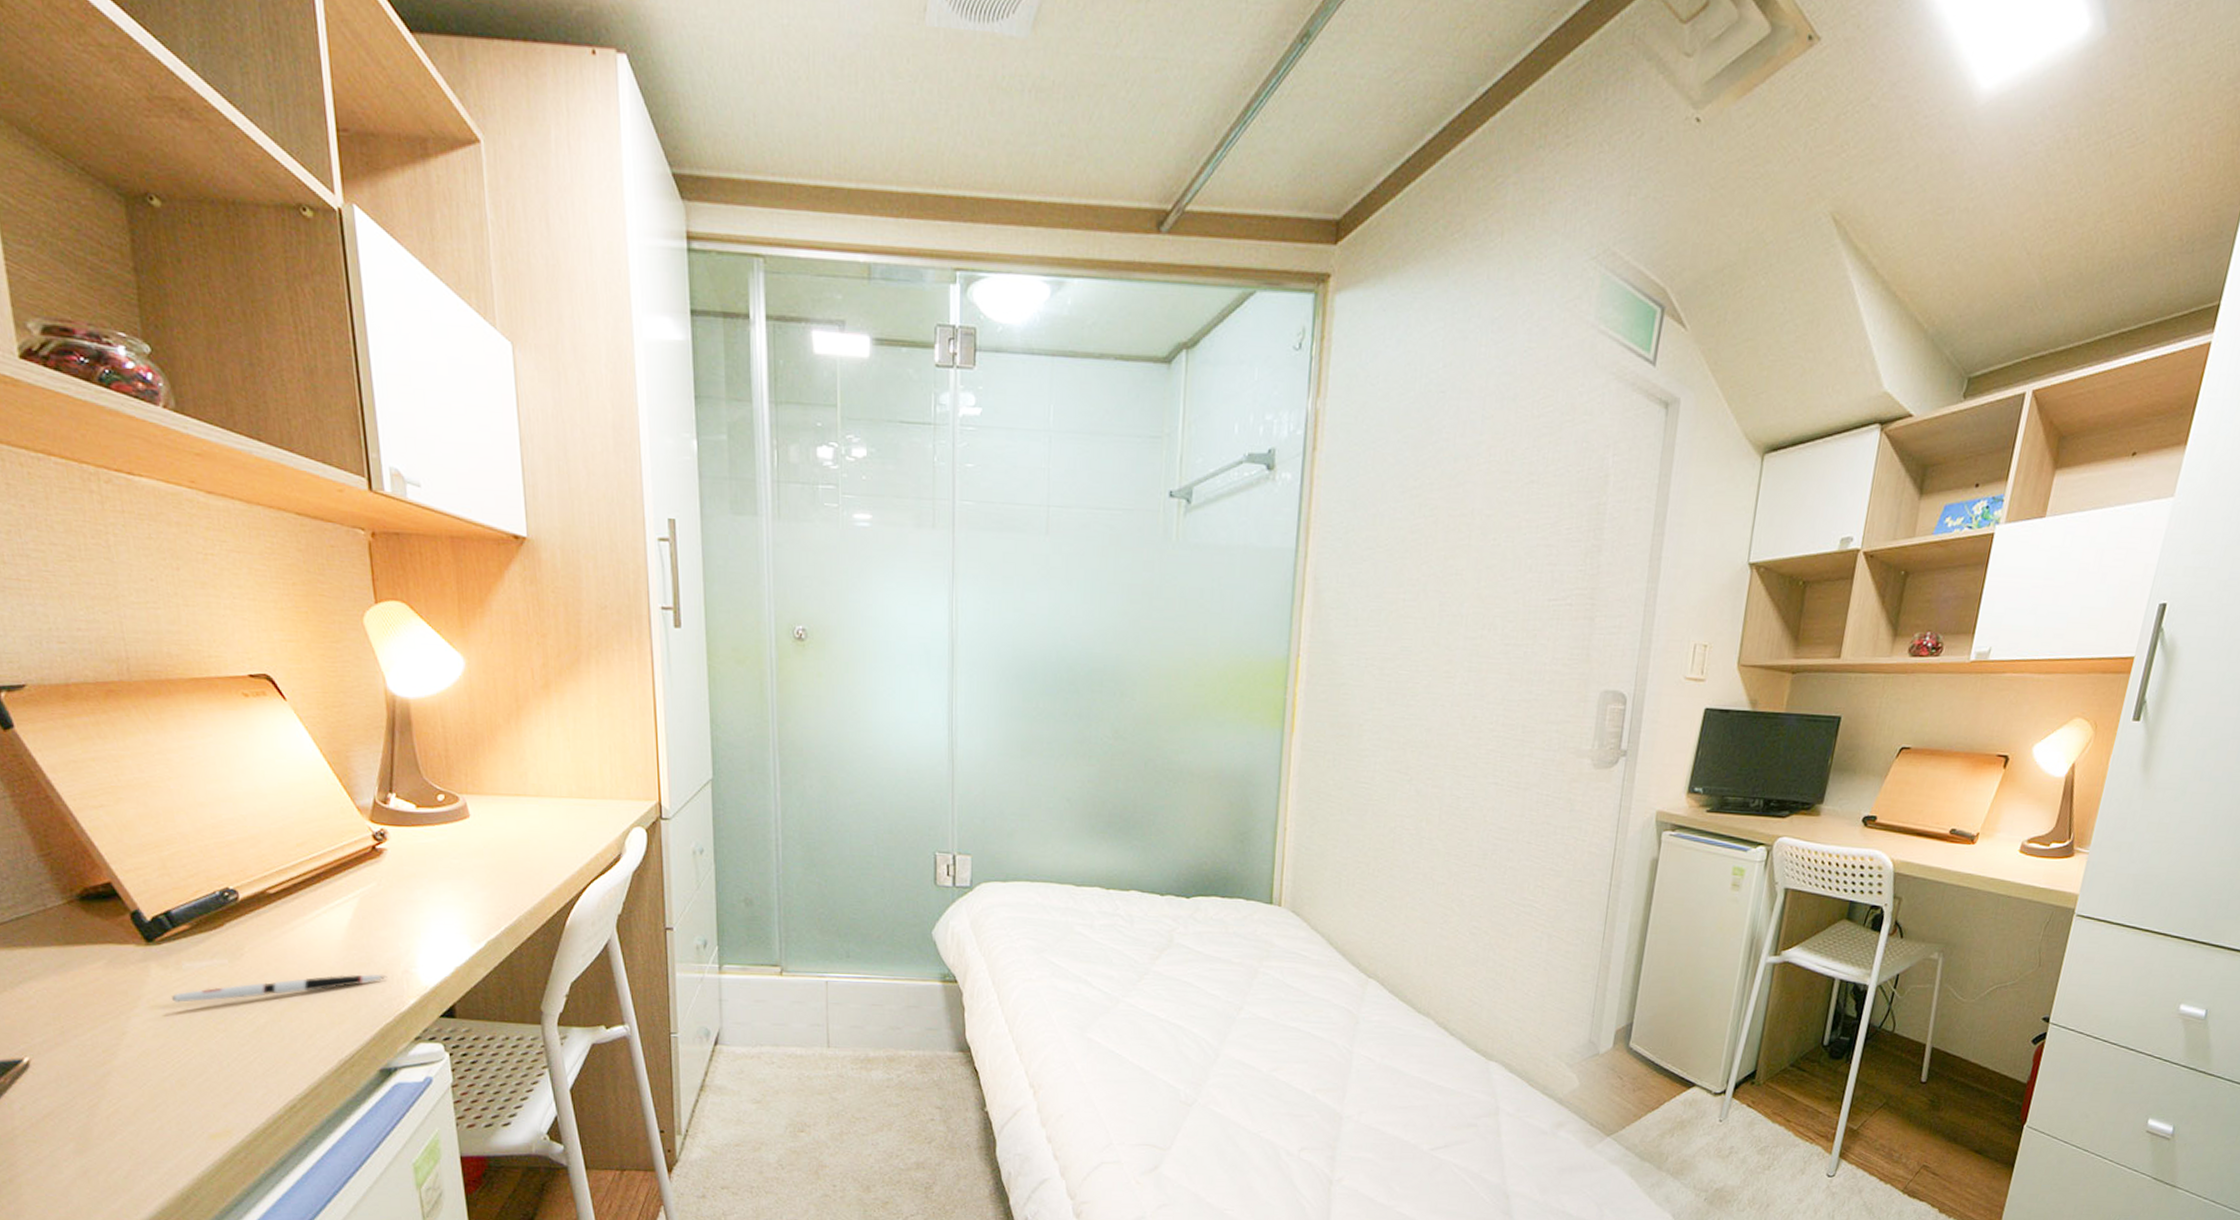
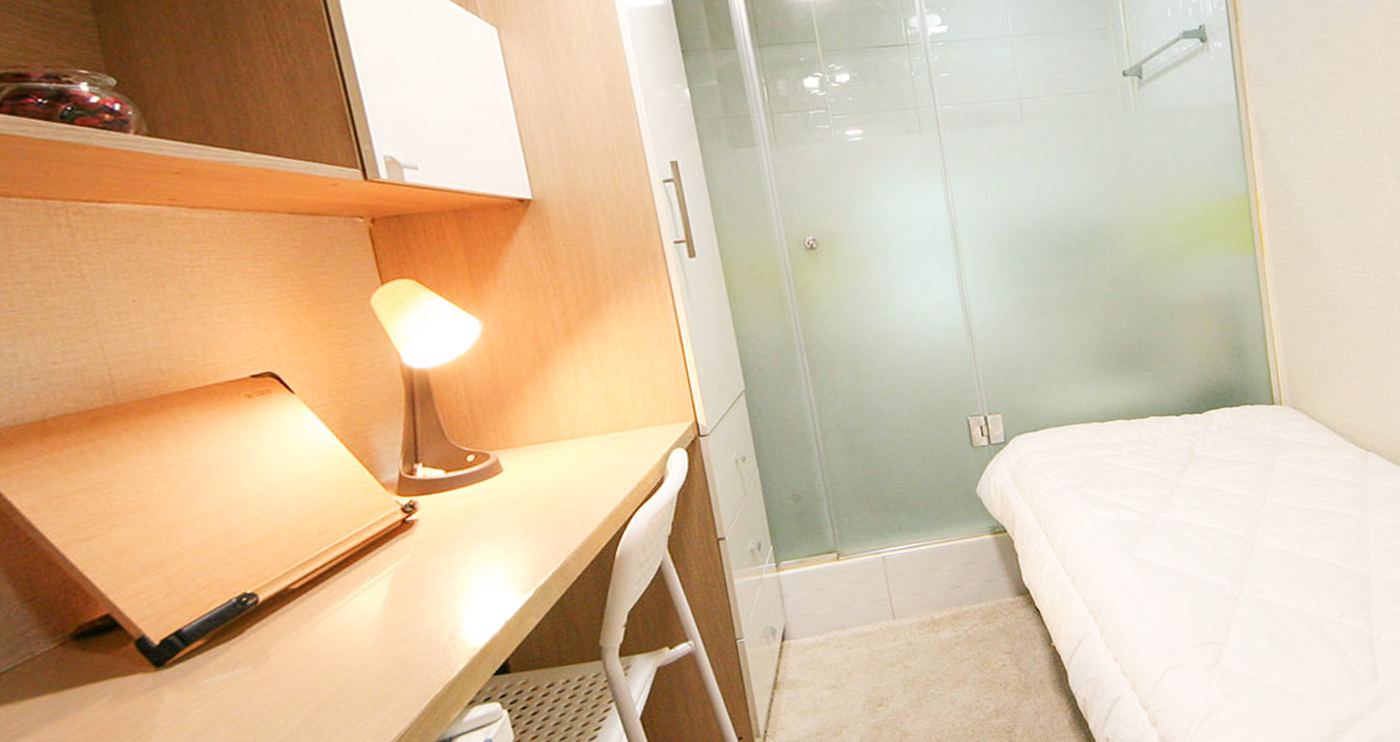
pen: present [172,974,388,1003] -> none [190,646,432,724]

